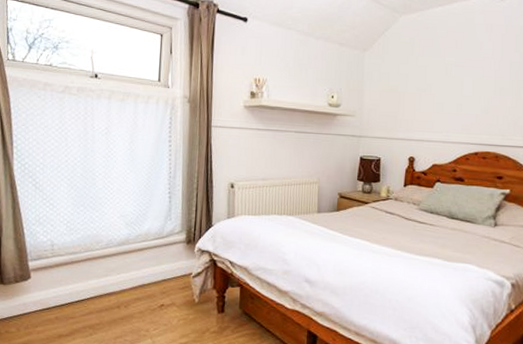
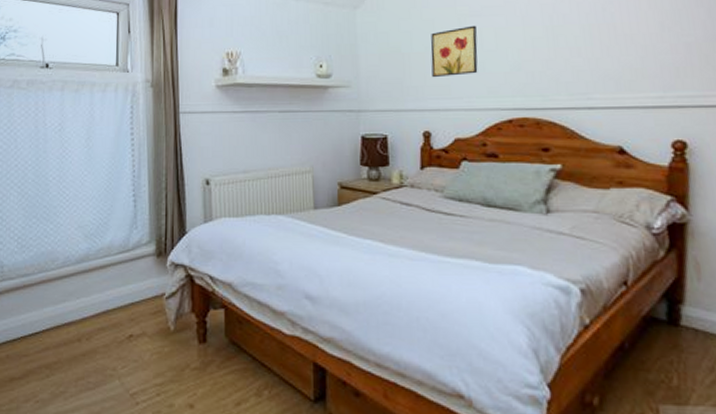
wall art: none [420,74,459,115] -> present [430,25,478,78]

